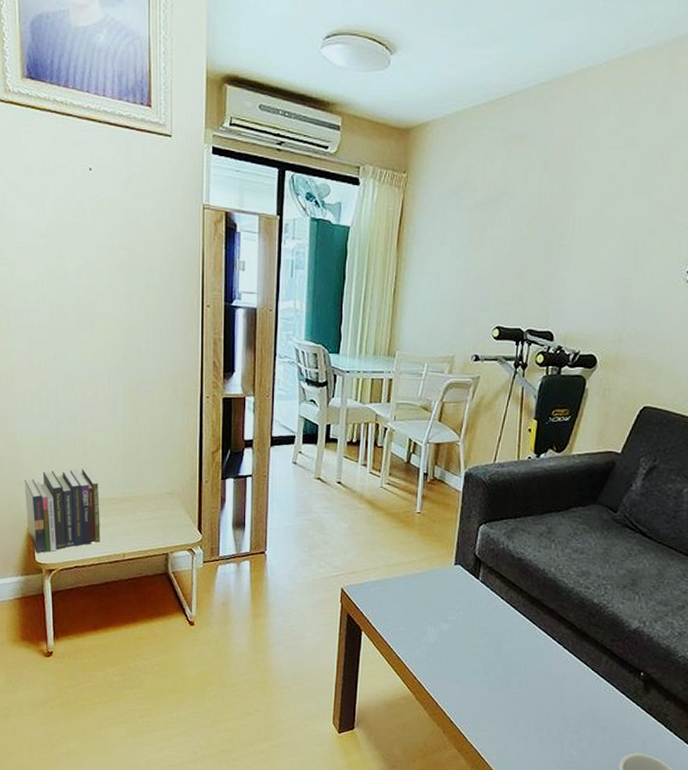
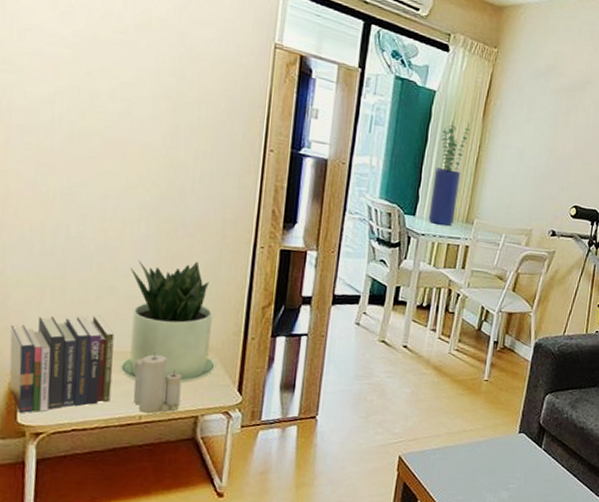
planter: none [105,414,179,526] -> present [119,260,217,384]
candle: none [116,497,153,551] -> present [133,352,182,413]
vase: none [351,255,385,360] -> present [428,121,470,226]

